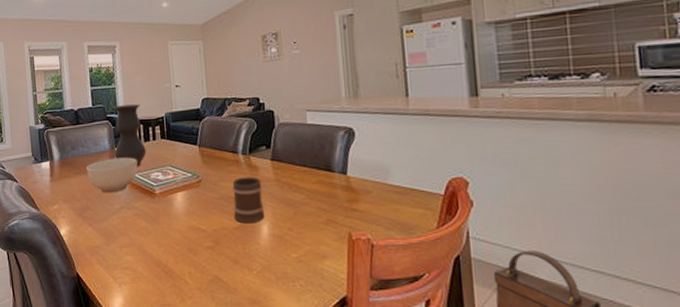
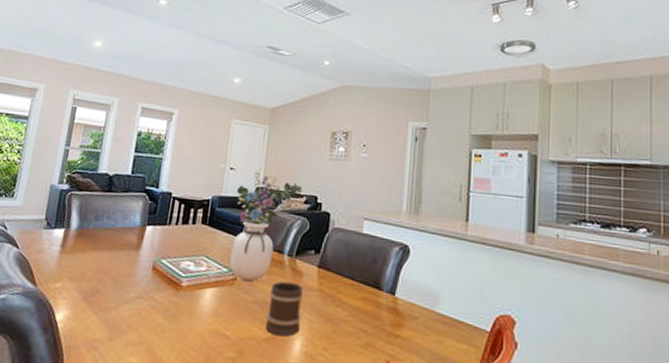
bowl: present [86,157,138,193] -> none [106,236,170,278]
vase: present [113,104,146,166] -> none [144,178,187,251]
bouquet: none [186,78,244,181] -> present [230,167,303,281]

